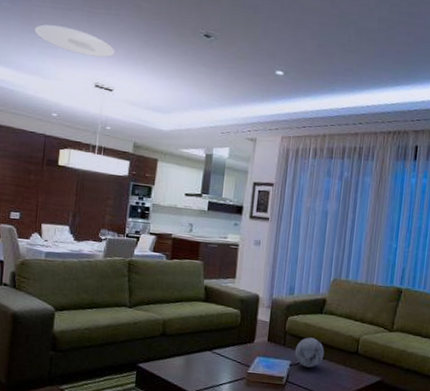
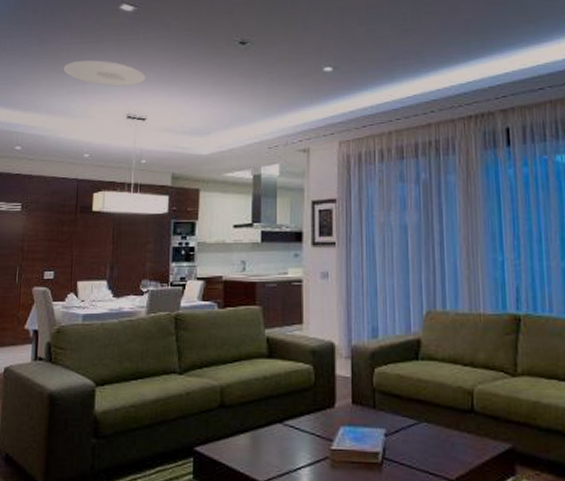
decorative orb: present [294,337,325,368] -> none [388,394,429,436]

